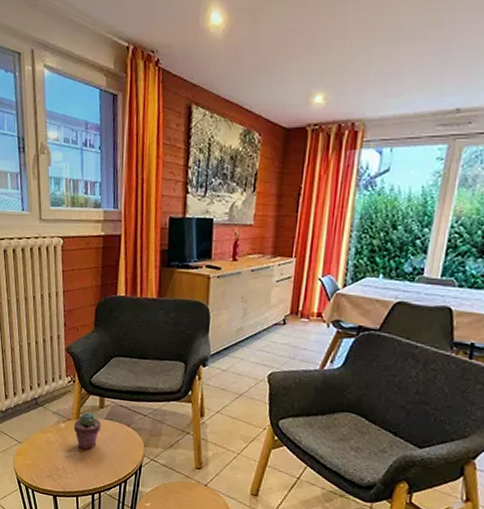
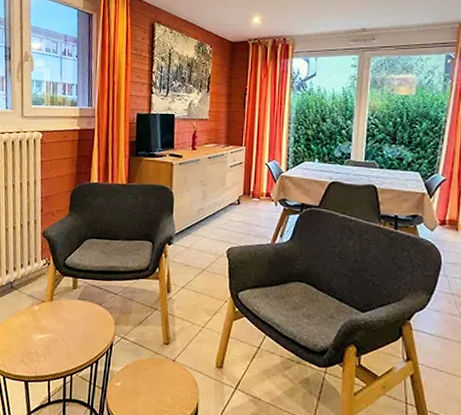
potted succulent: present [73,412,101,450] -> none [47,293,74,331]

